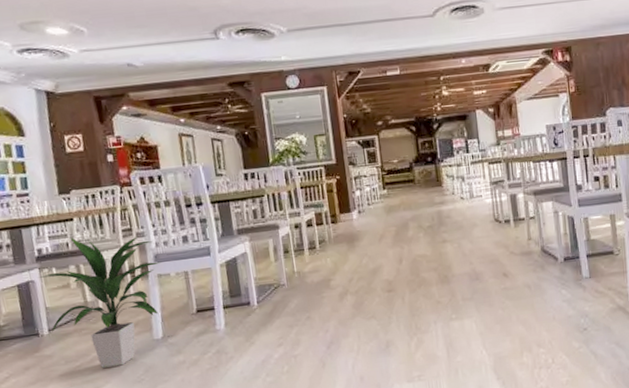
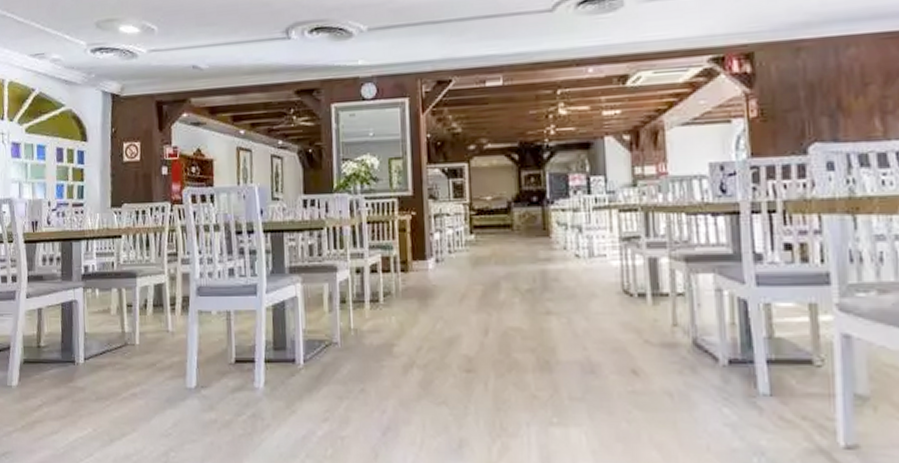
indoor plant: present [39,235,162,368] -> none [82,257,204,413]

